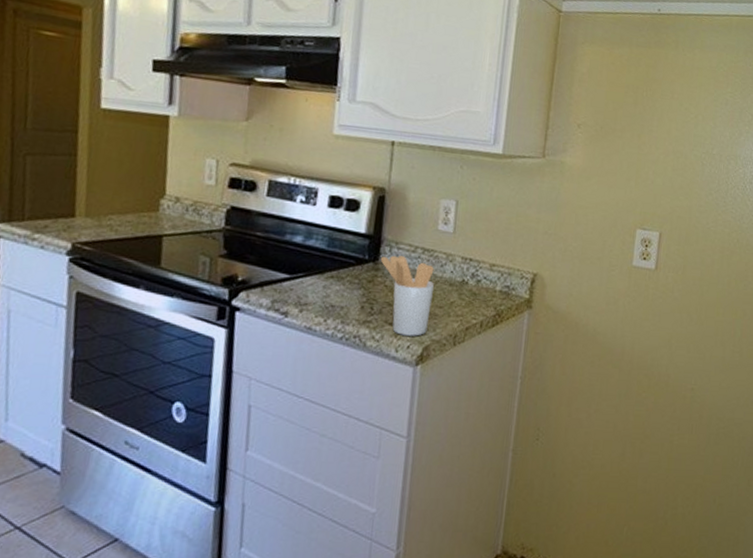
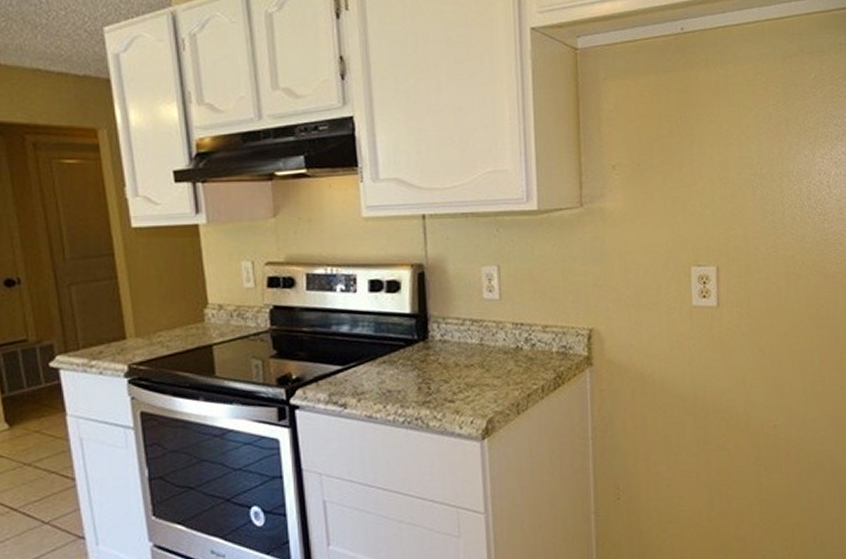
utensil holder: present [380,255,434,336] -> none [429,331,489,411]

